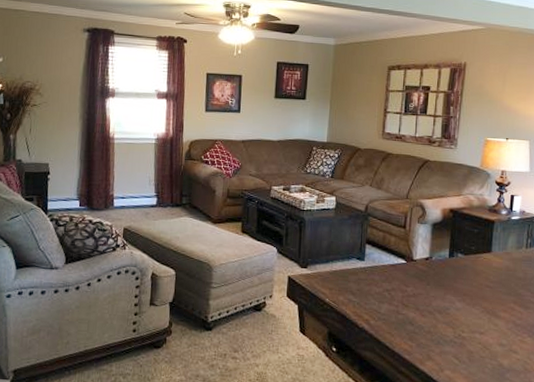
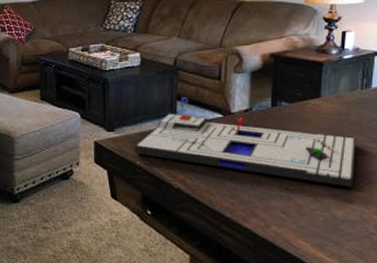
board game: none [324,241,521,338] -> present [134,97,356,187]

